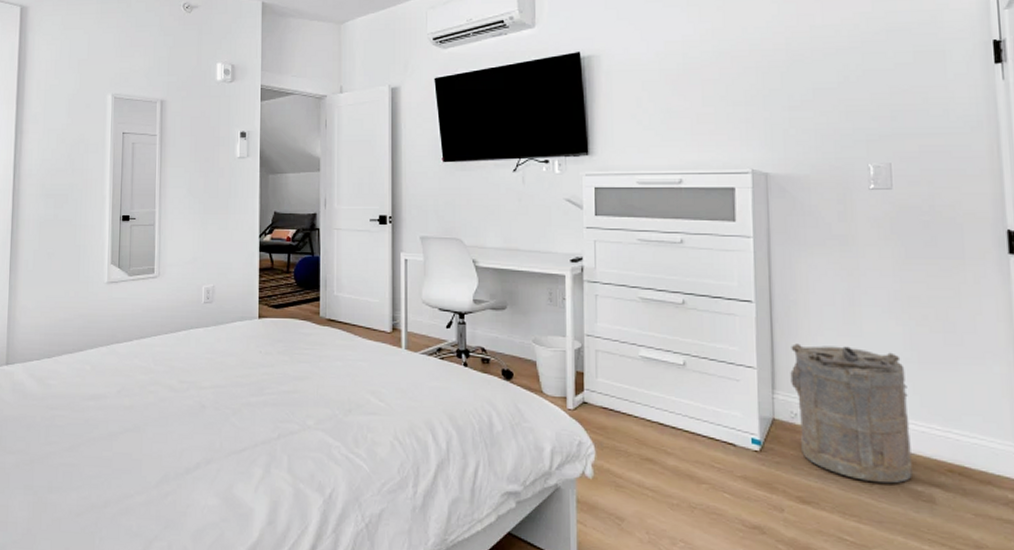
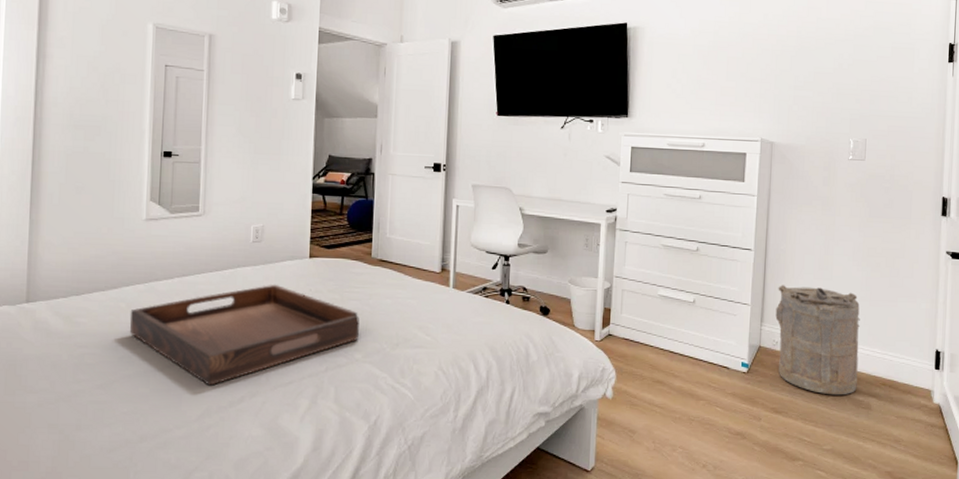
serving tray: none [94,345,310,451] -> present [129,284,359,386]

